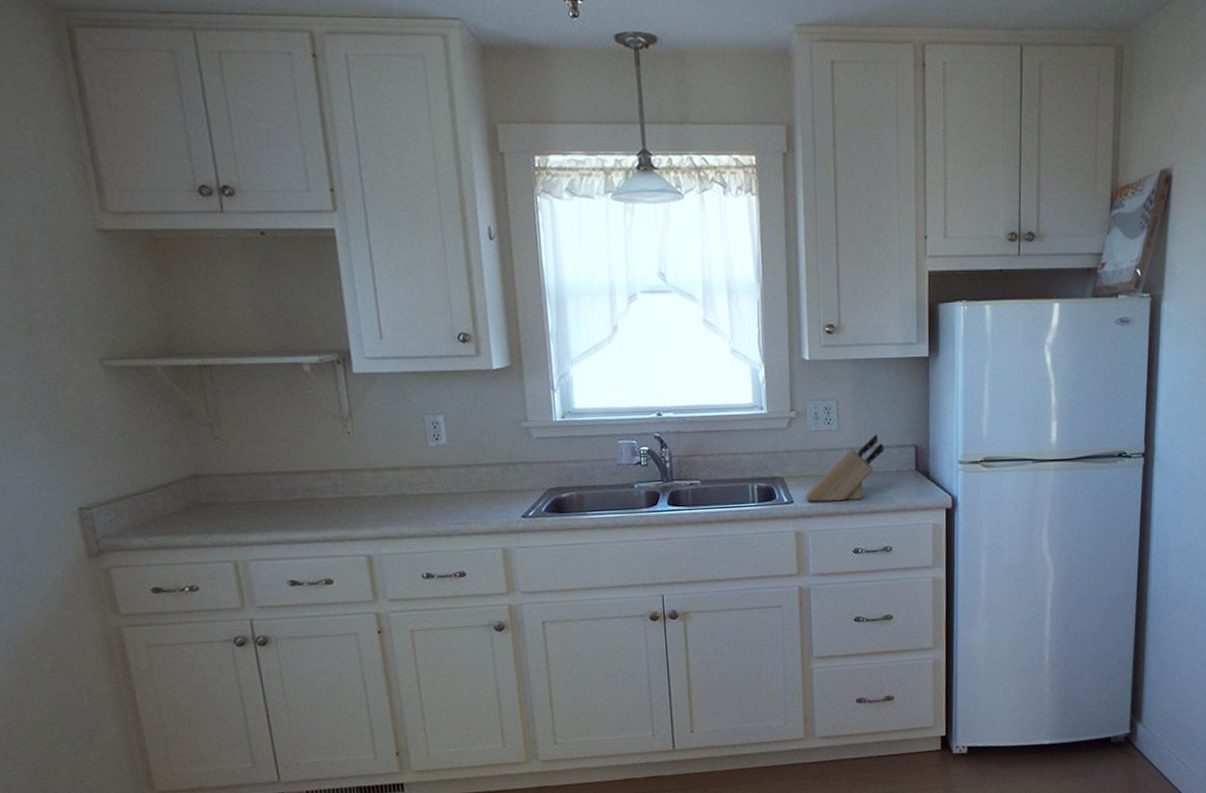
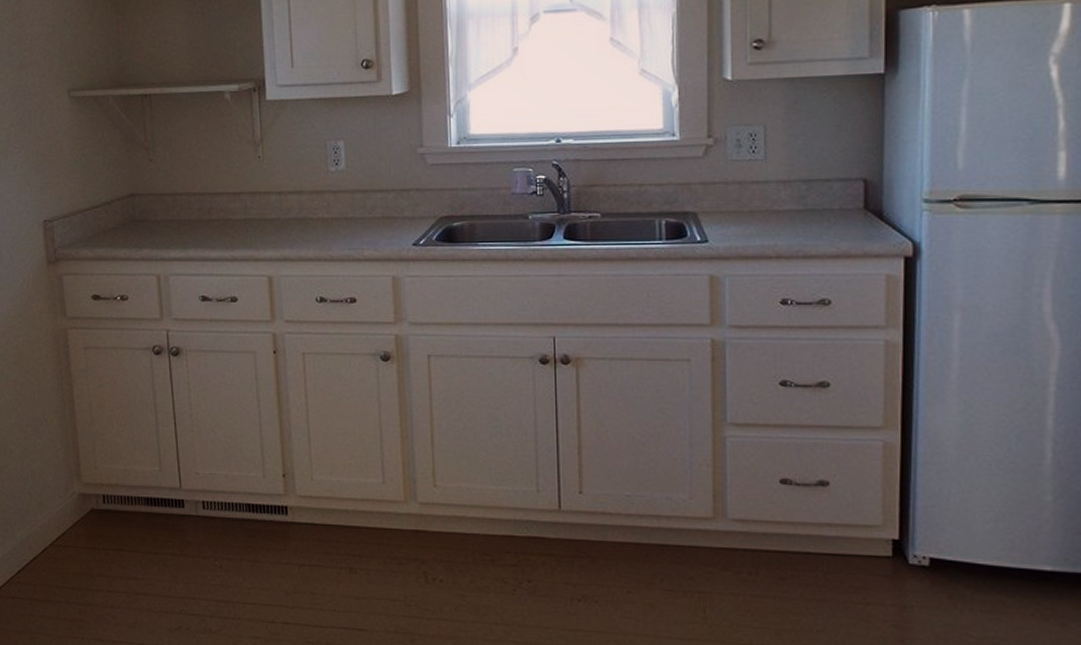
knife block: present [805,434,884,502] -> none [722,165,824,243]

